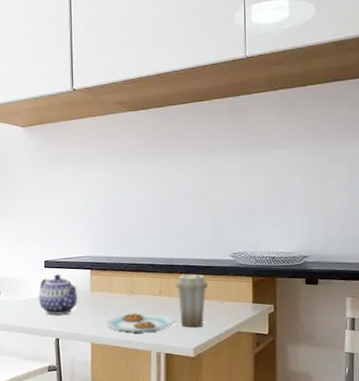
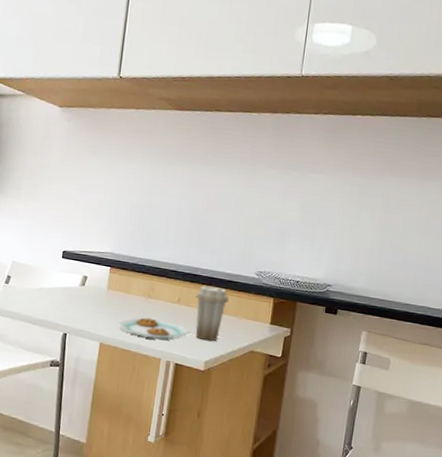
teapot: present [38,274,78,316] -> none [50,266,94,310]

